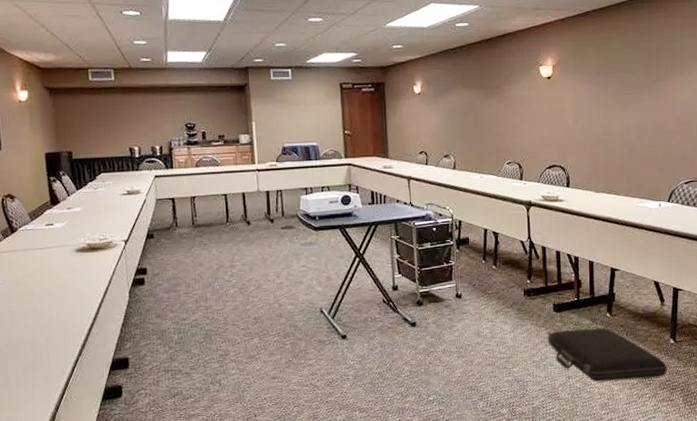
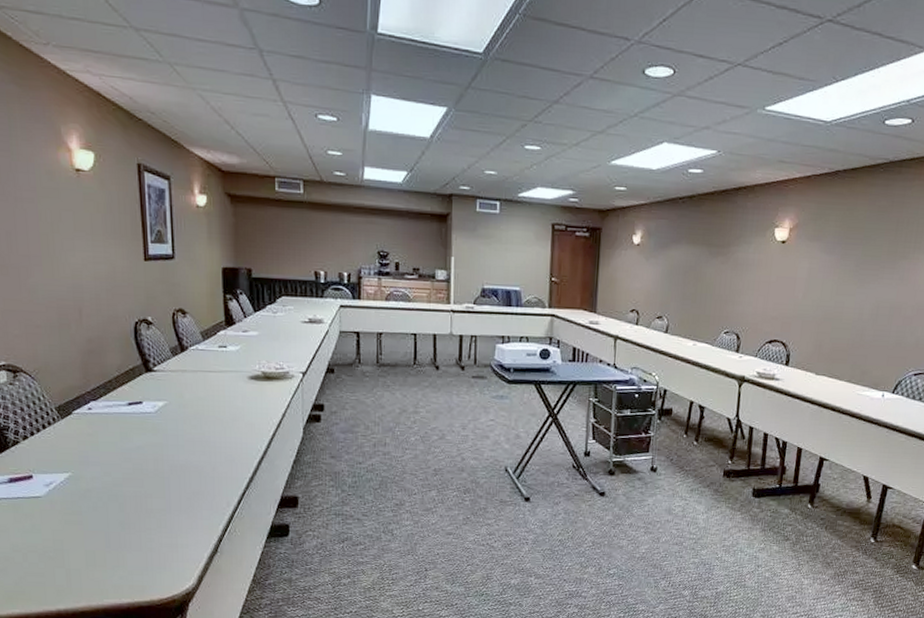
briefcase: present [547,328,667,382] -> none [741,516,863,576]

